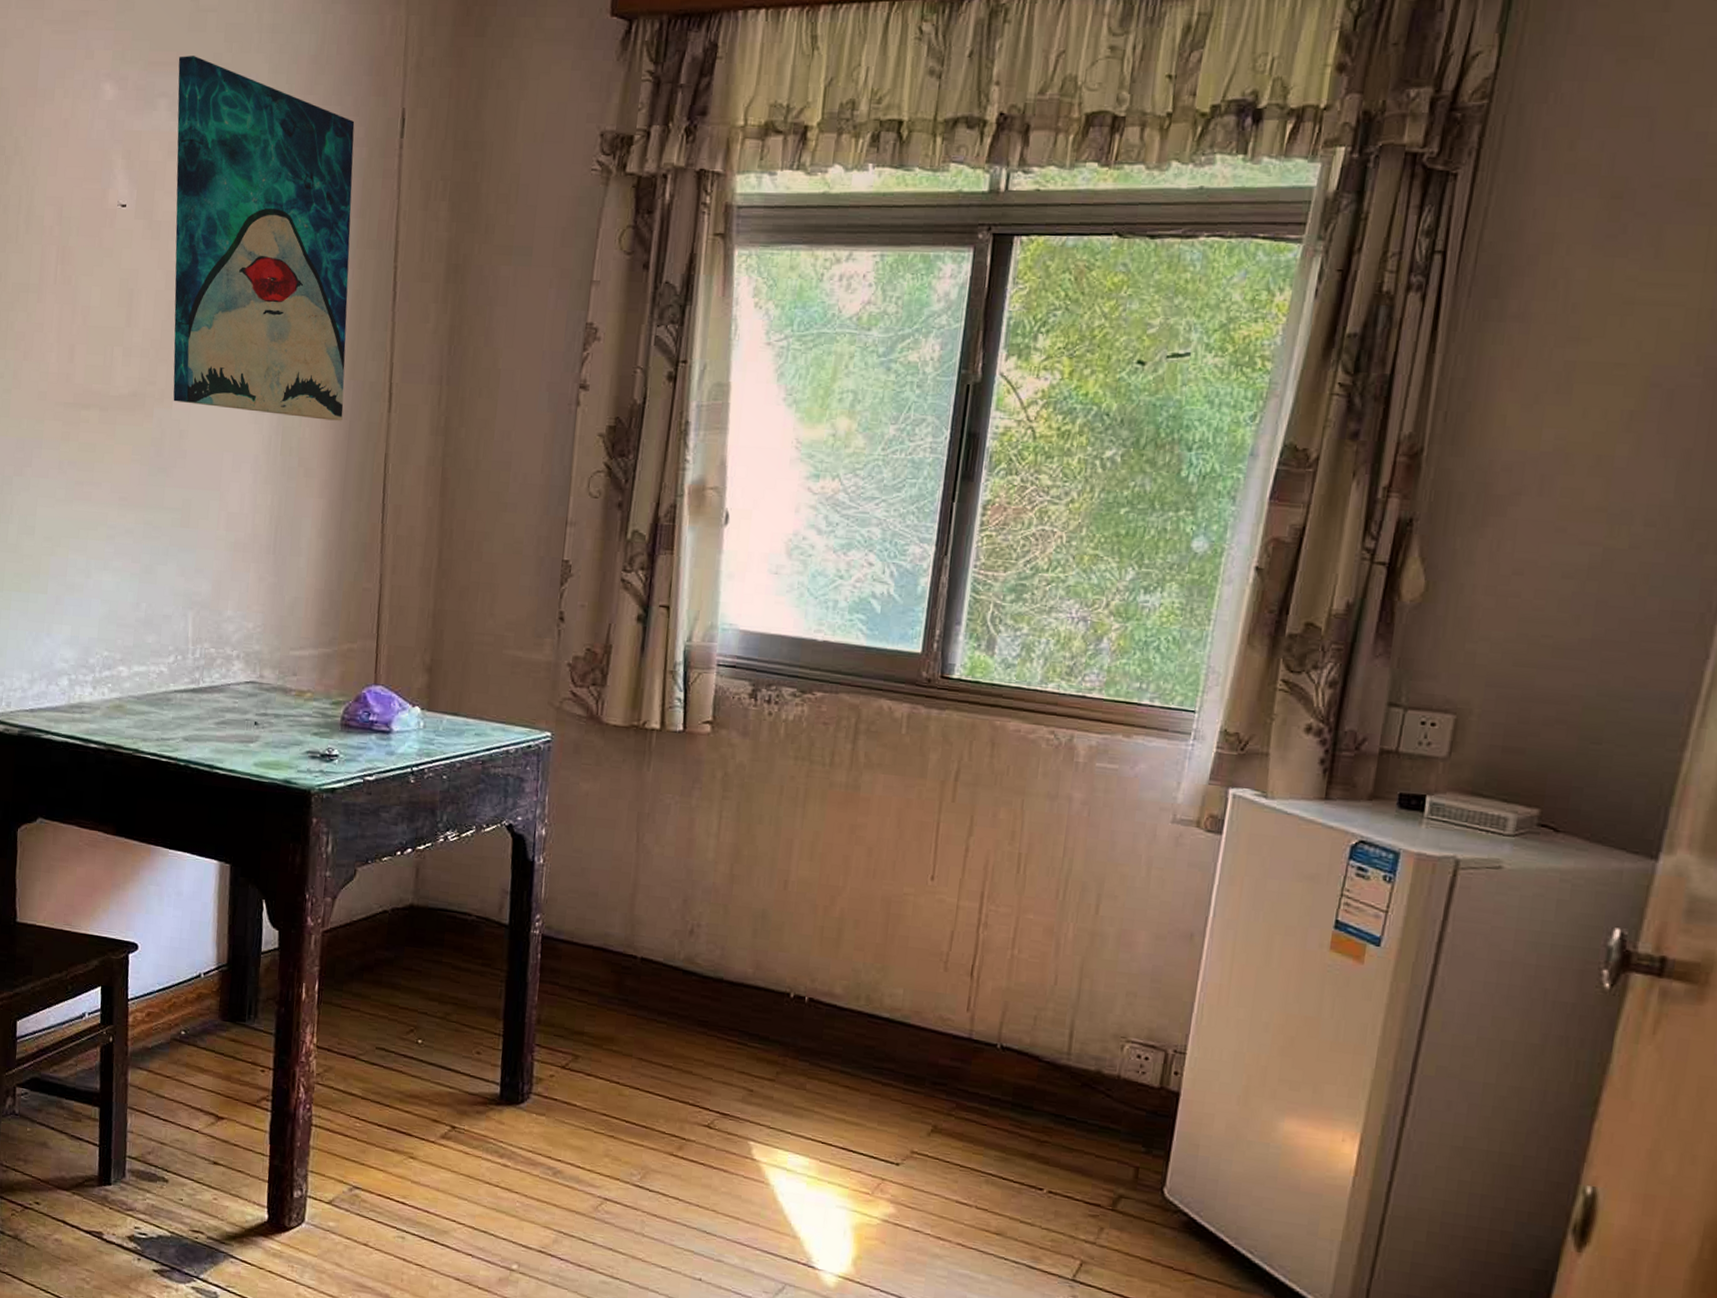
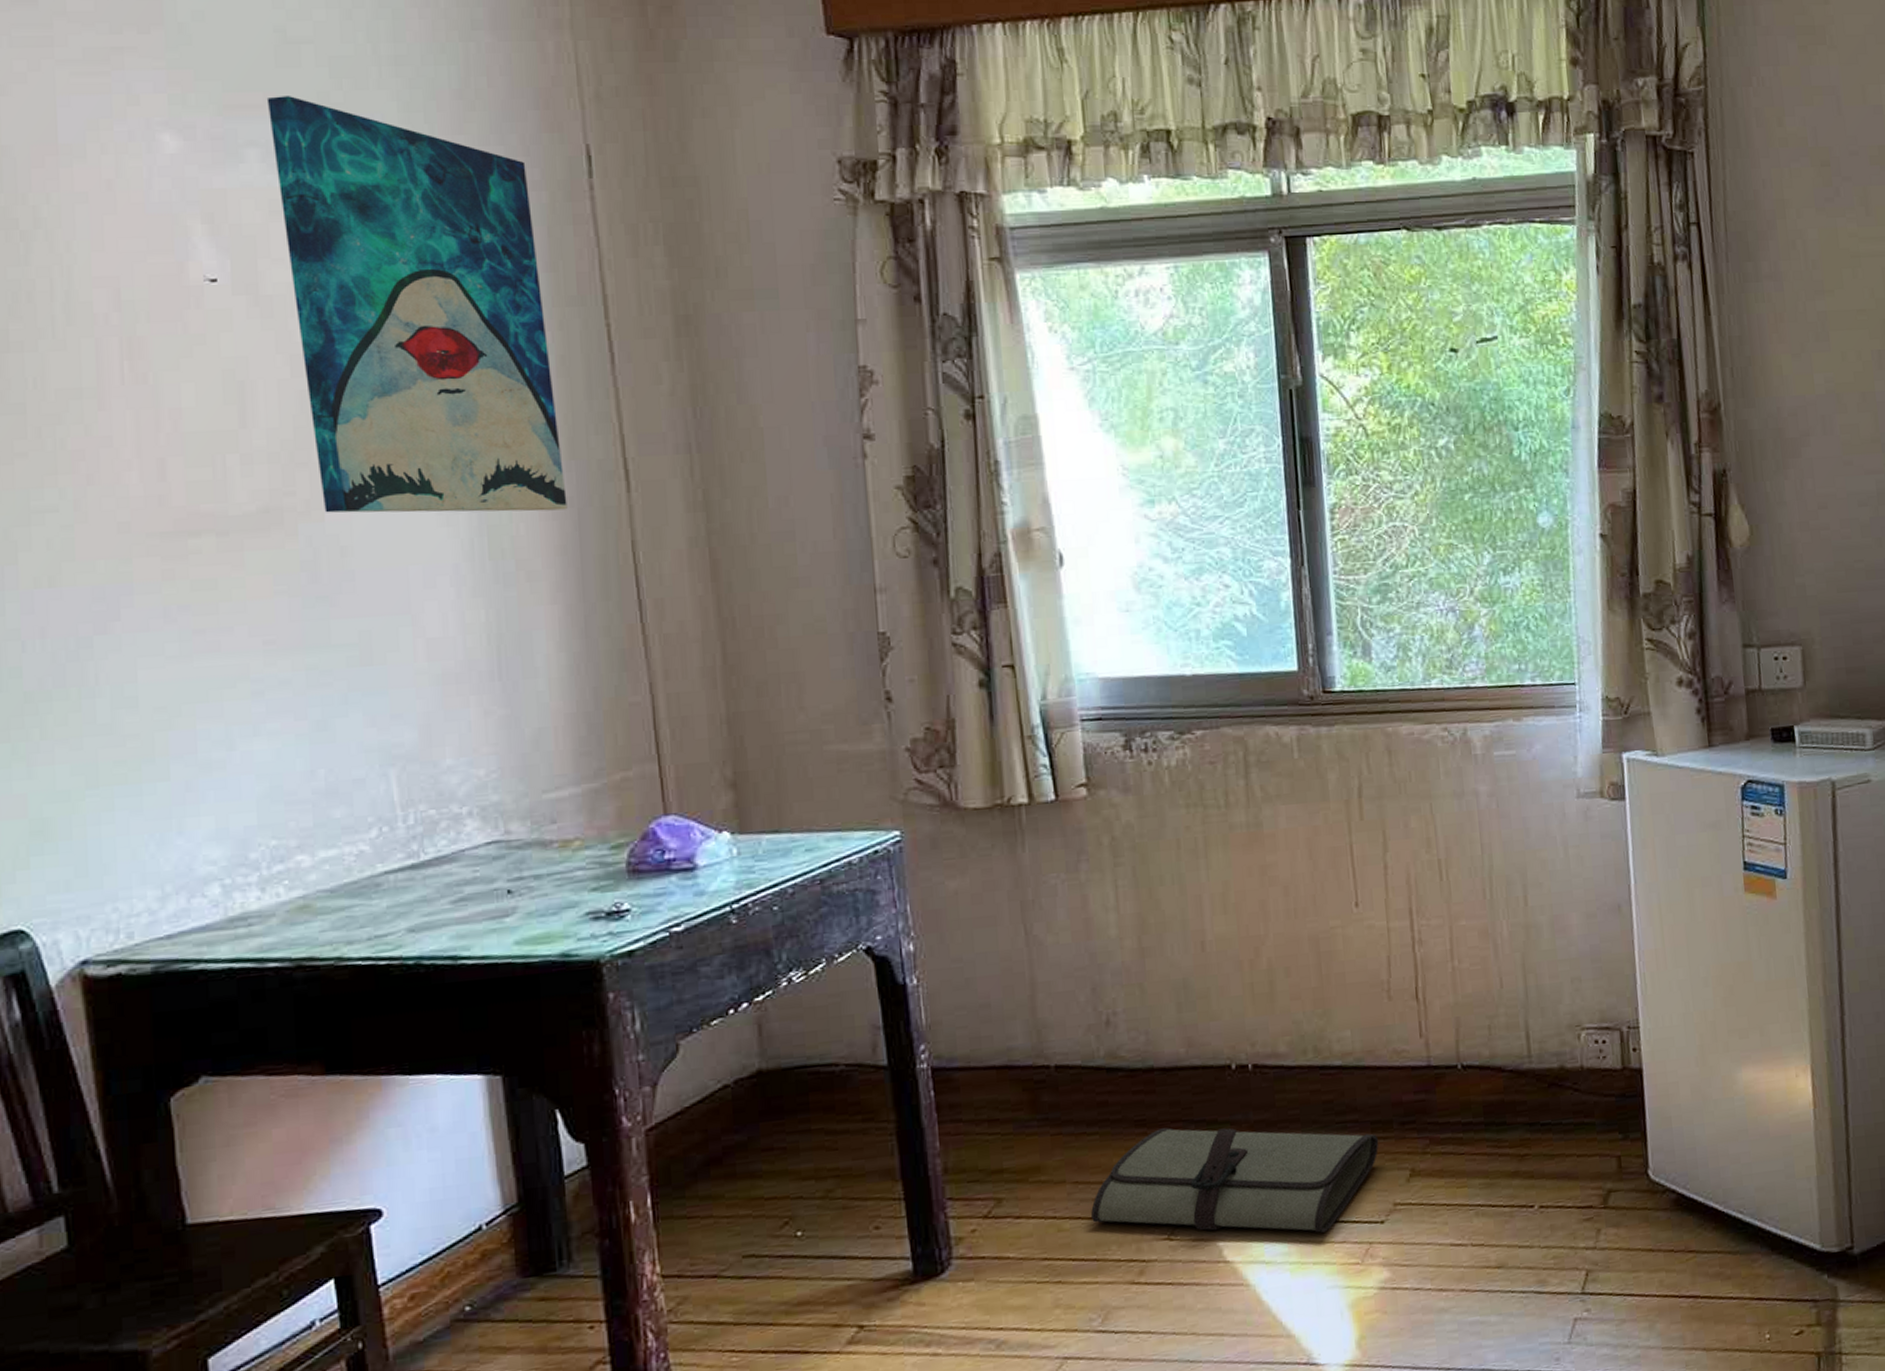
tool roll: none [648,1032,910,1159] -> present [1091,1127,1379,1233]

